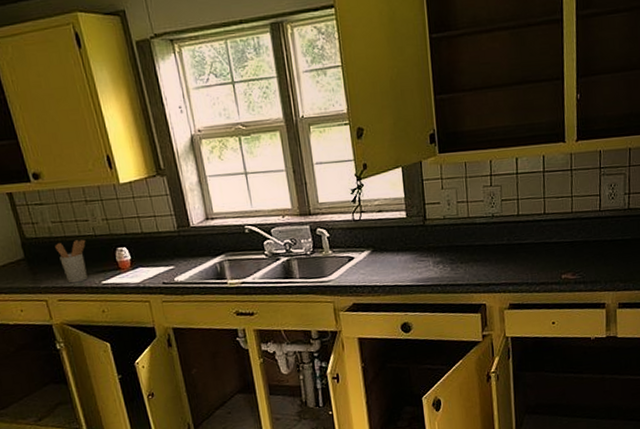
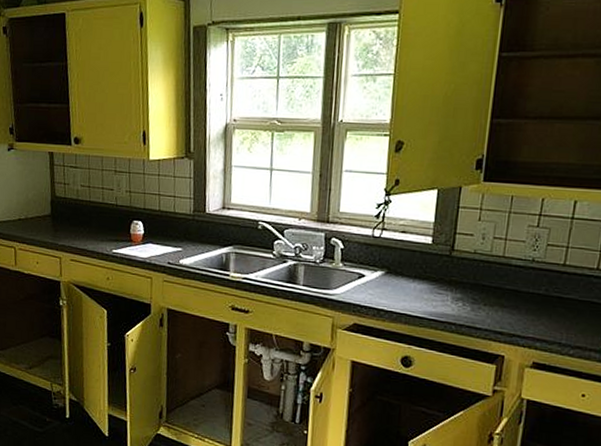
utensil holder: present [55,239,88,284] -> none [79,206,107,247]

